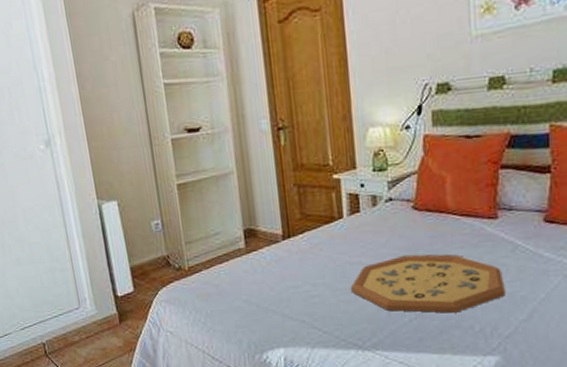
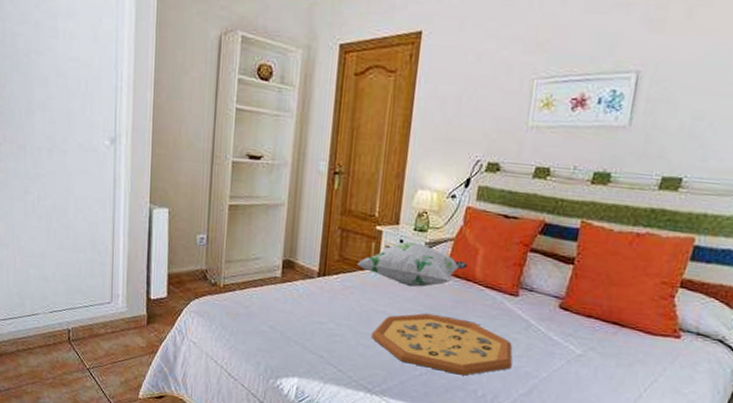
decorative pillow: none [321,183,437,232] -> present [357,241,467,287]

